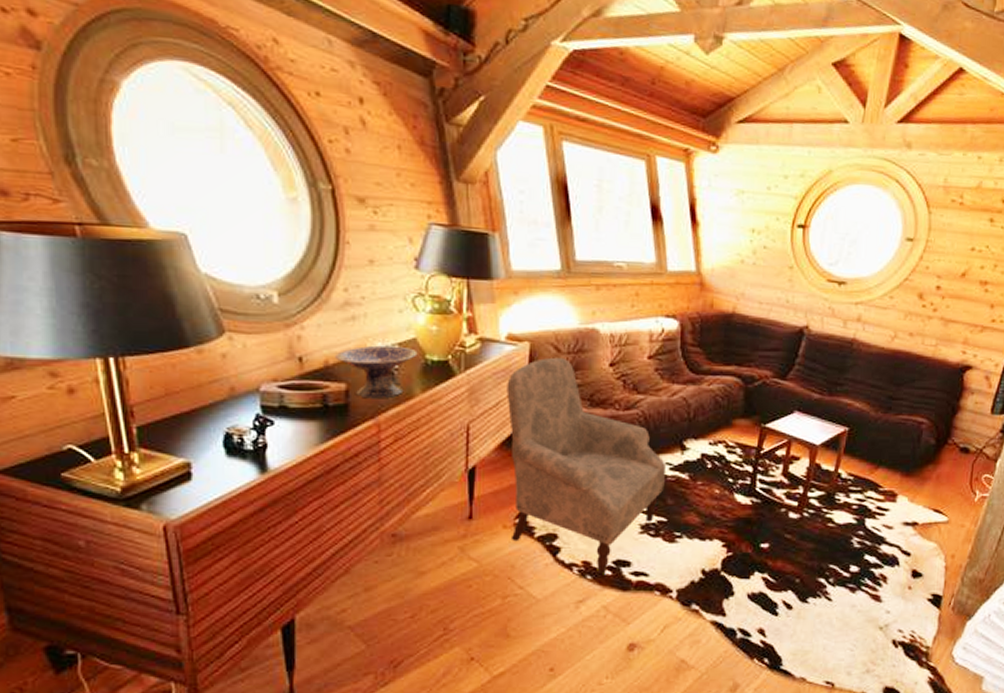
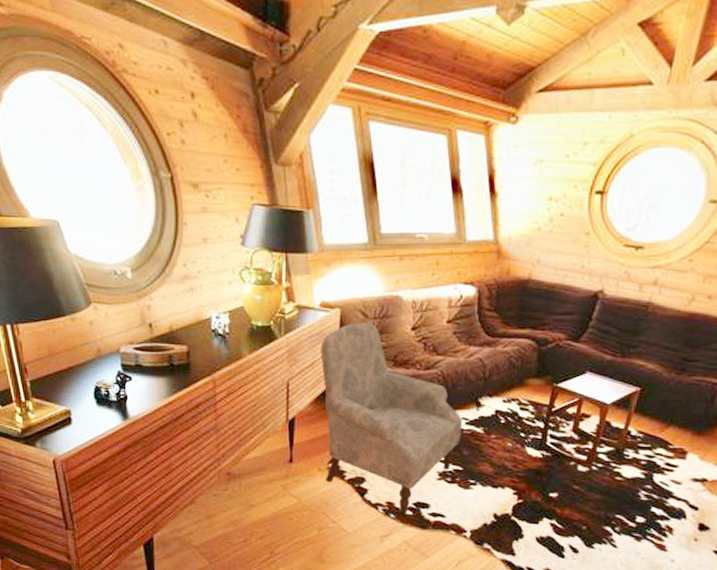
decorative bowl: present [335,345,418,399] -> none [178,313,245,359]

